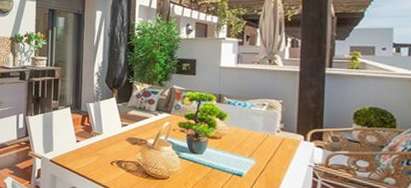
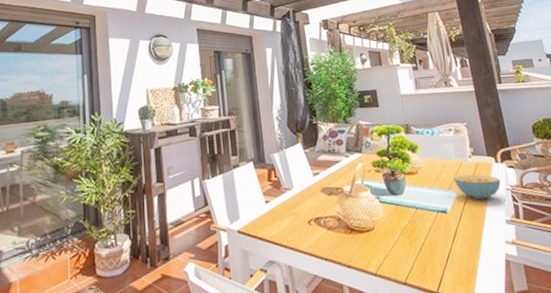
cereal bowl: none [255,146,305,171] -> present [453,174,501,200]

